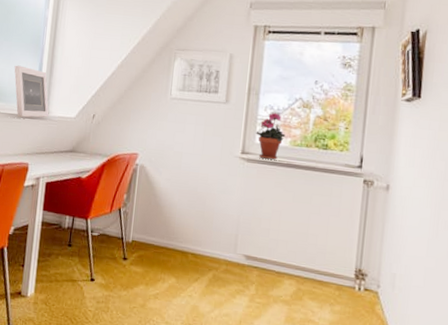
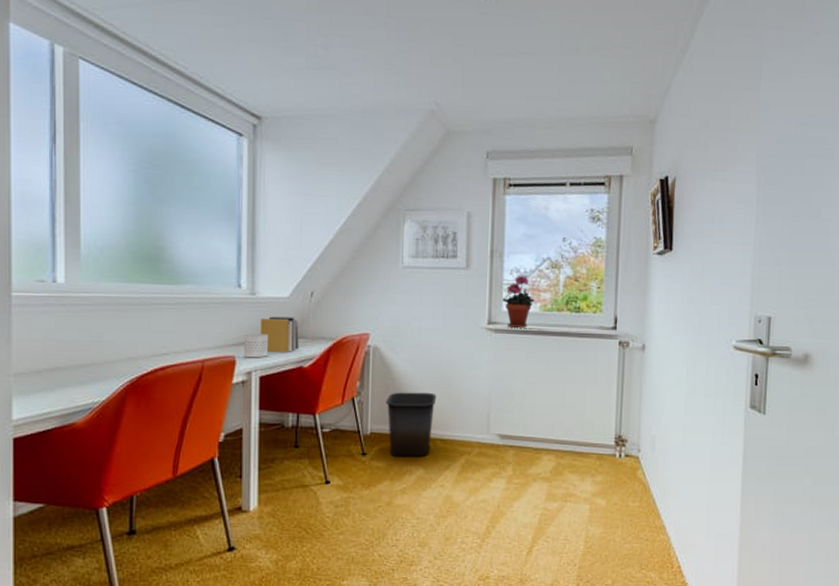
picture frame: present [14,65,49,118] -> none [204,238,256,302]
mug: none [35,145,57,167] -> present [243,333,269,358]
books: none [50,132,81,165] -> present [261,316,299,353]
waste bin: none [147,207,192,268] -> present [386,392,437,458]

